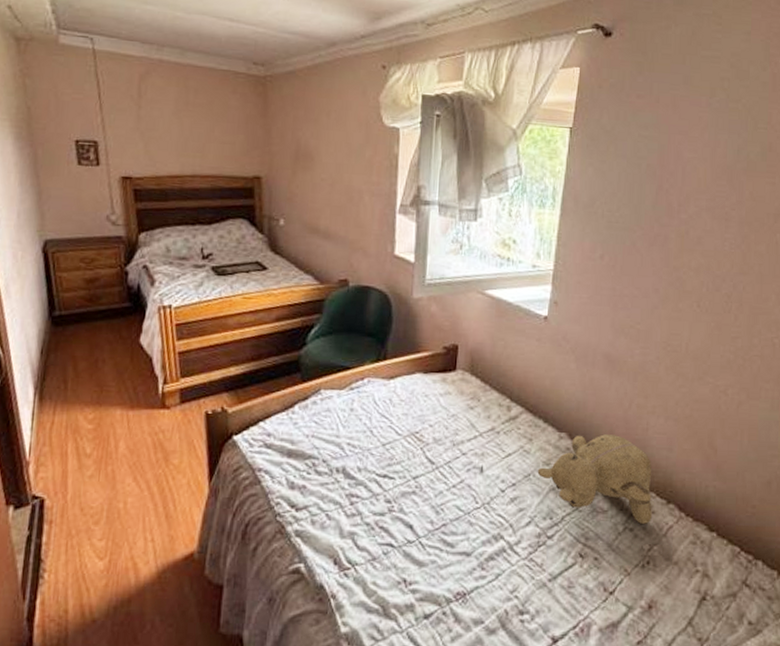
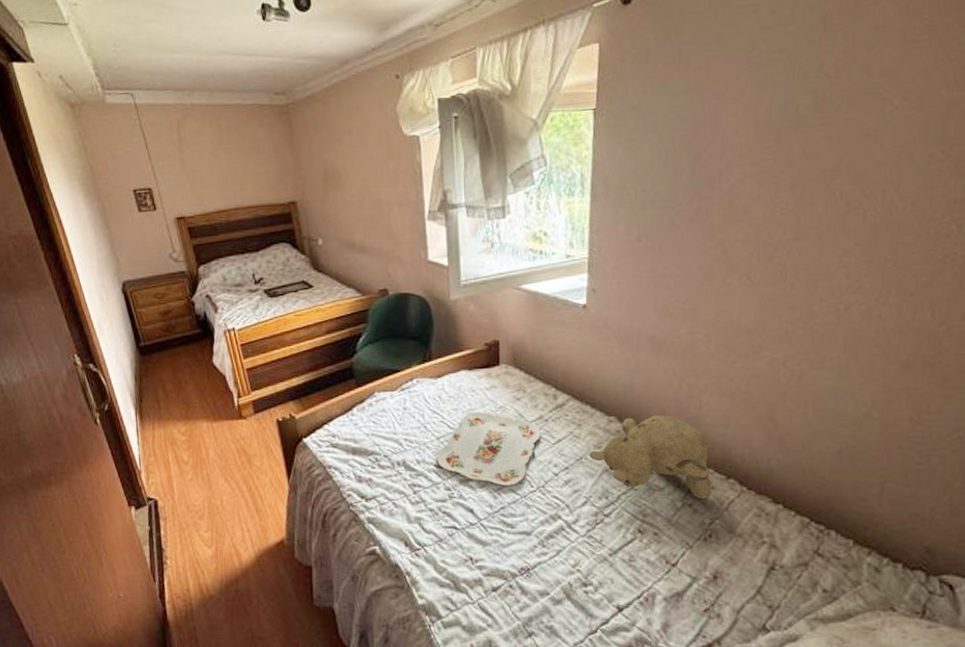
serving tray: none [380,419,492,501] -> present [437,412,542,486]

